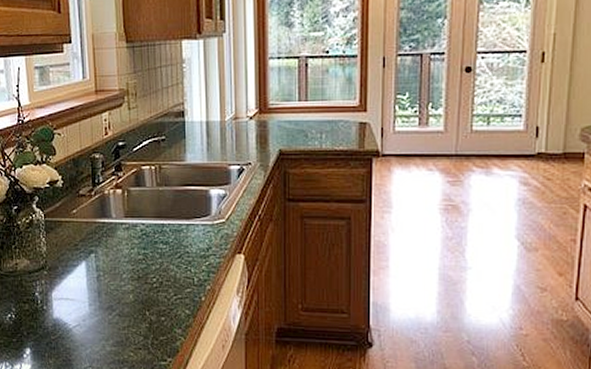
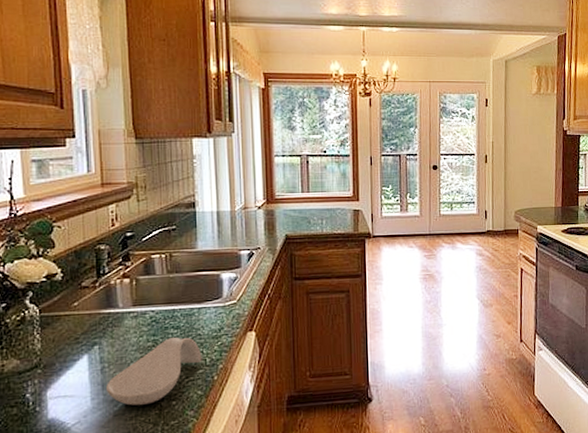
spoon rest: none [102,253,190,317] -> present [106,337,202,406]

